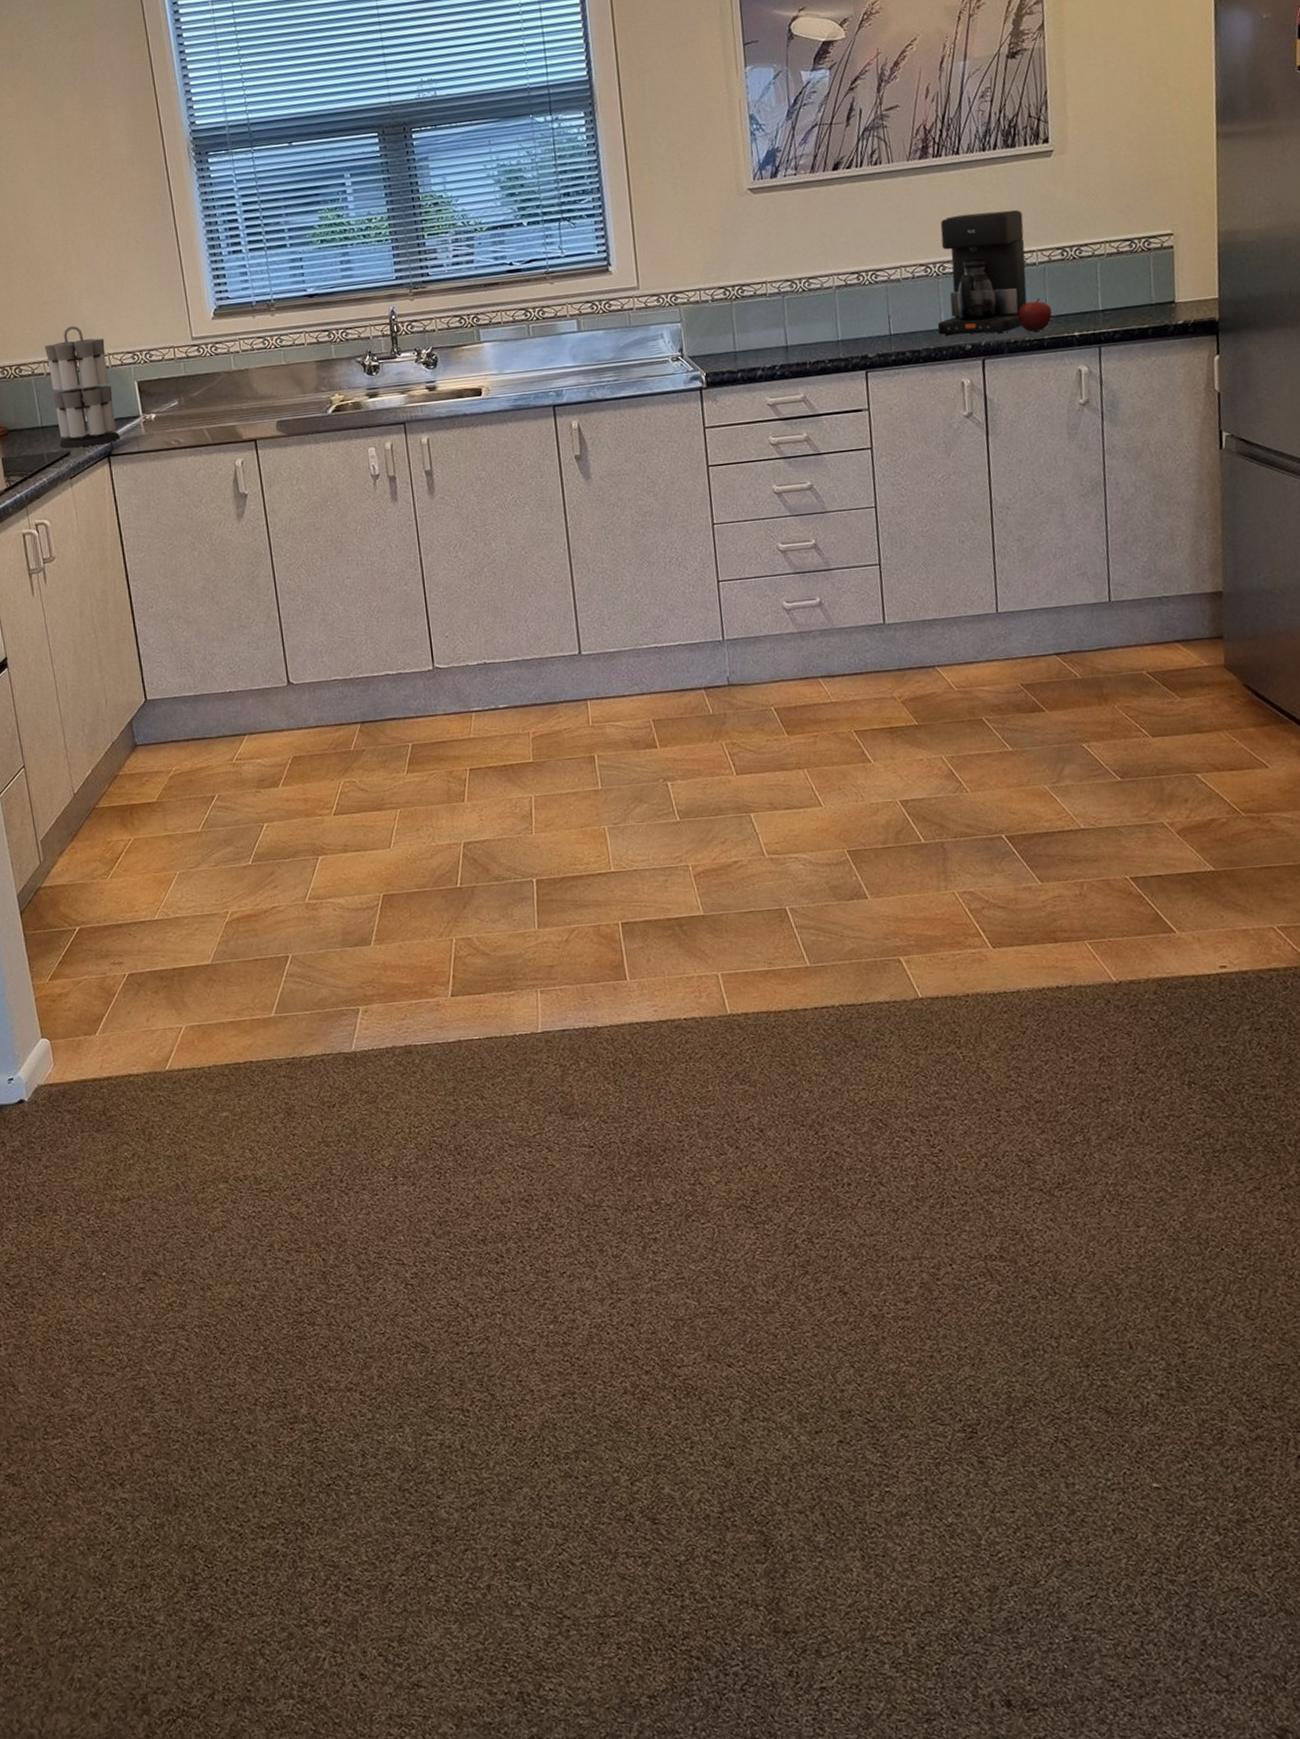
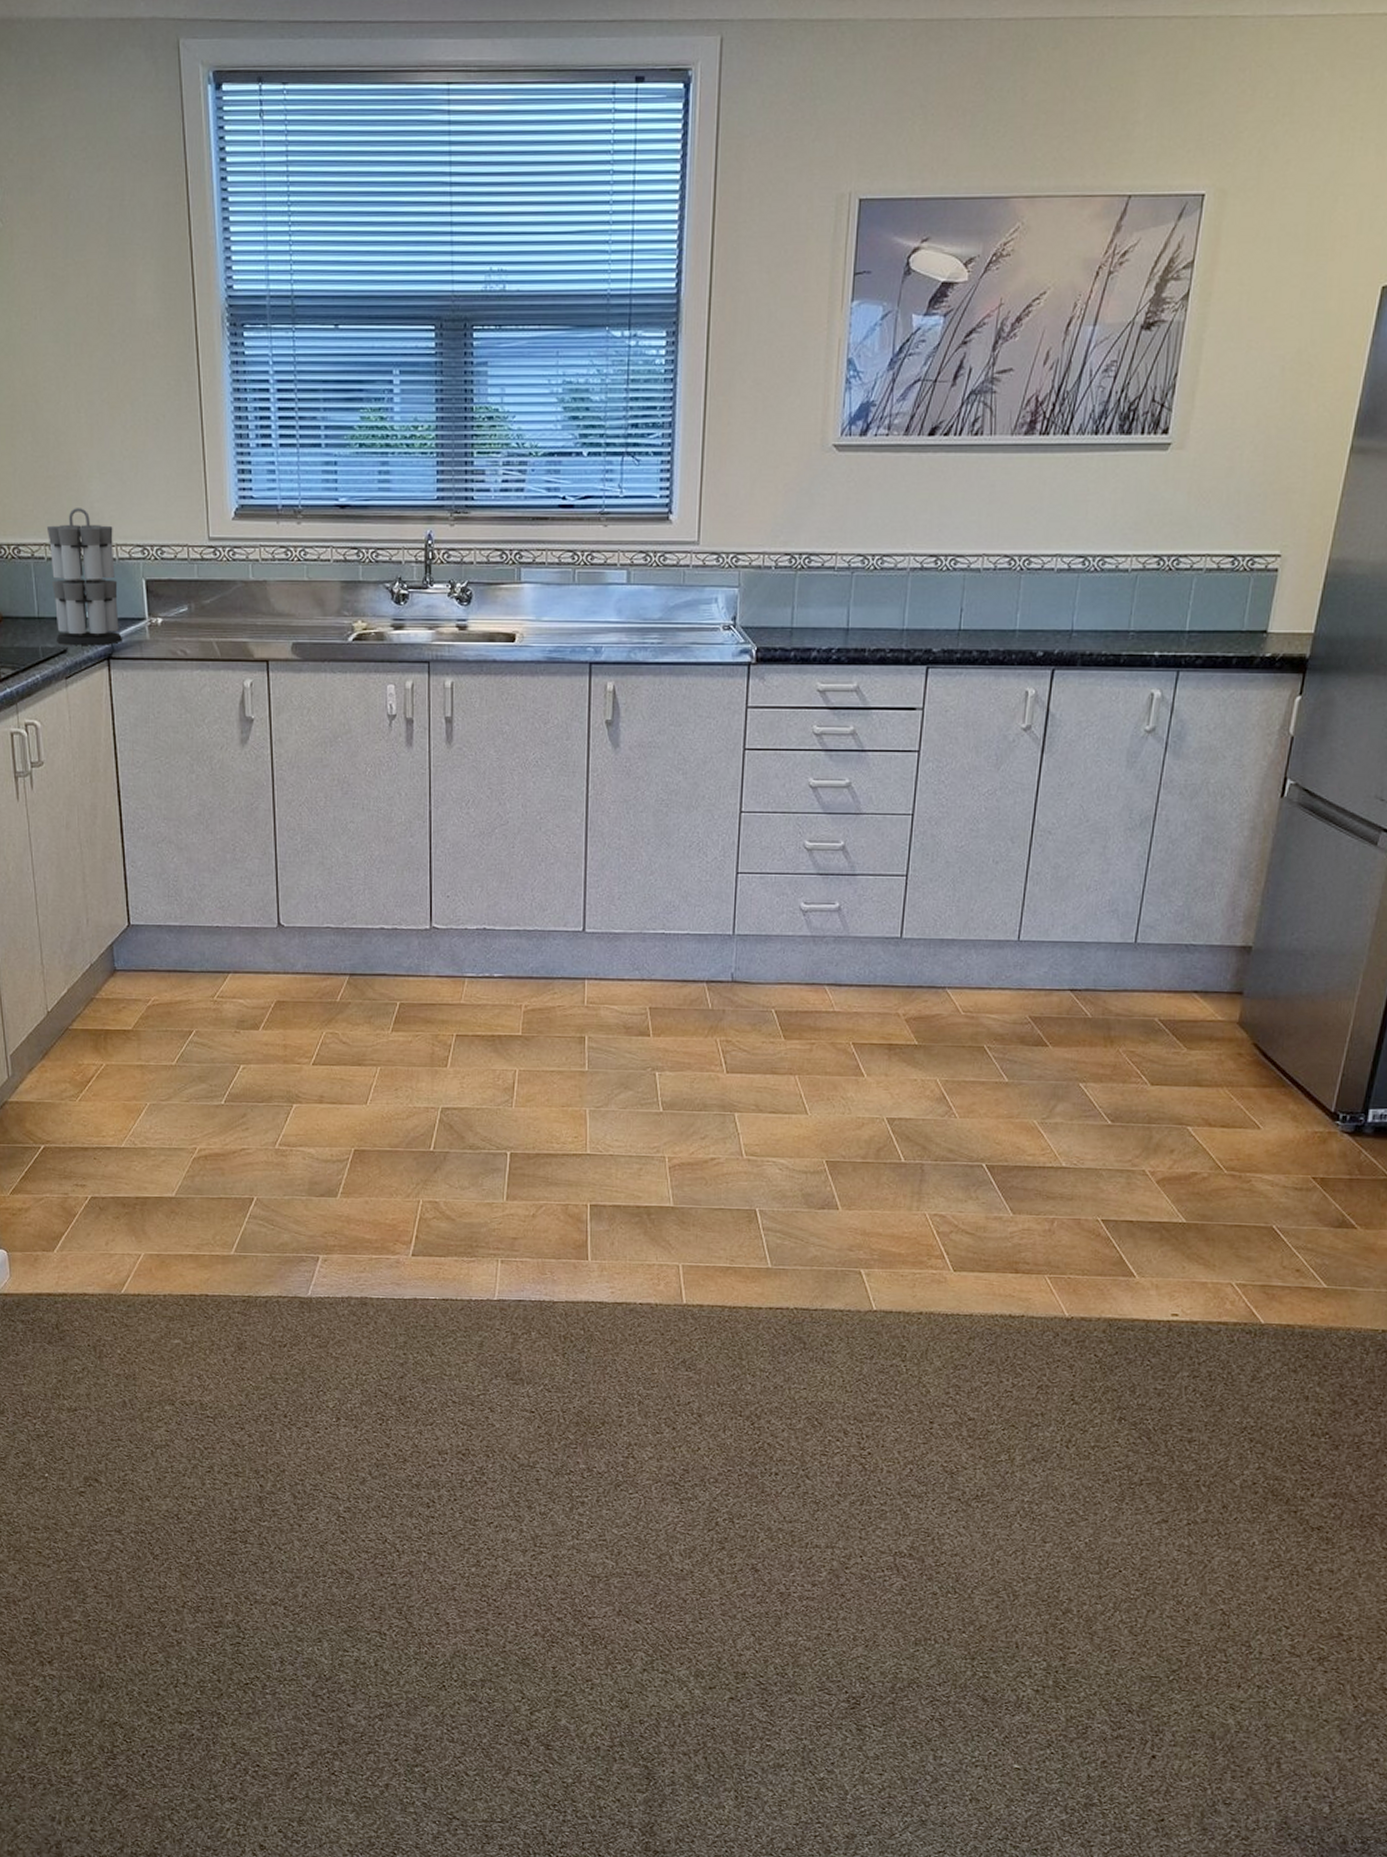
coffee maker: present [937,210,1027,336] -> none [1010,504,1125,642]
fruit: present [1017,298,1053,332] -> none [1097,609,1136,645]

